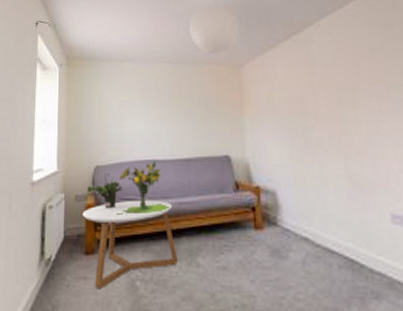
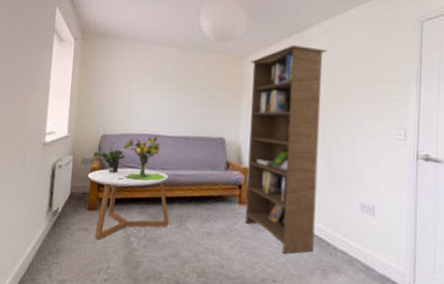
bookcase: none [248,47,346,283] -> present [245,44,327,254]

